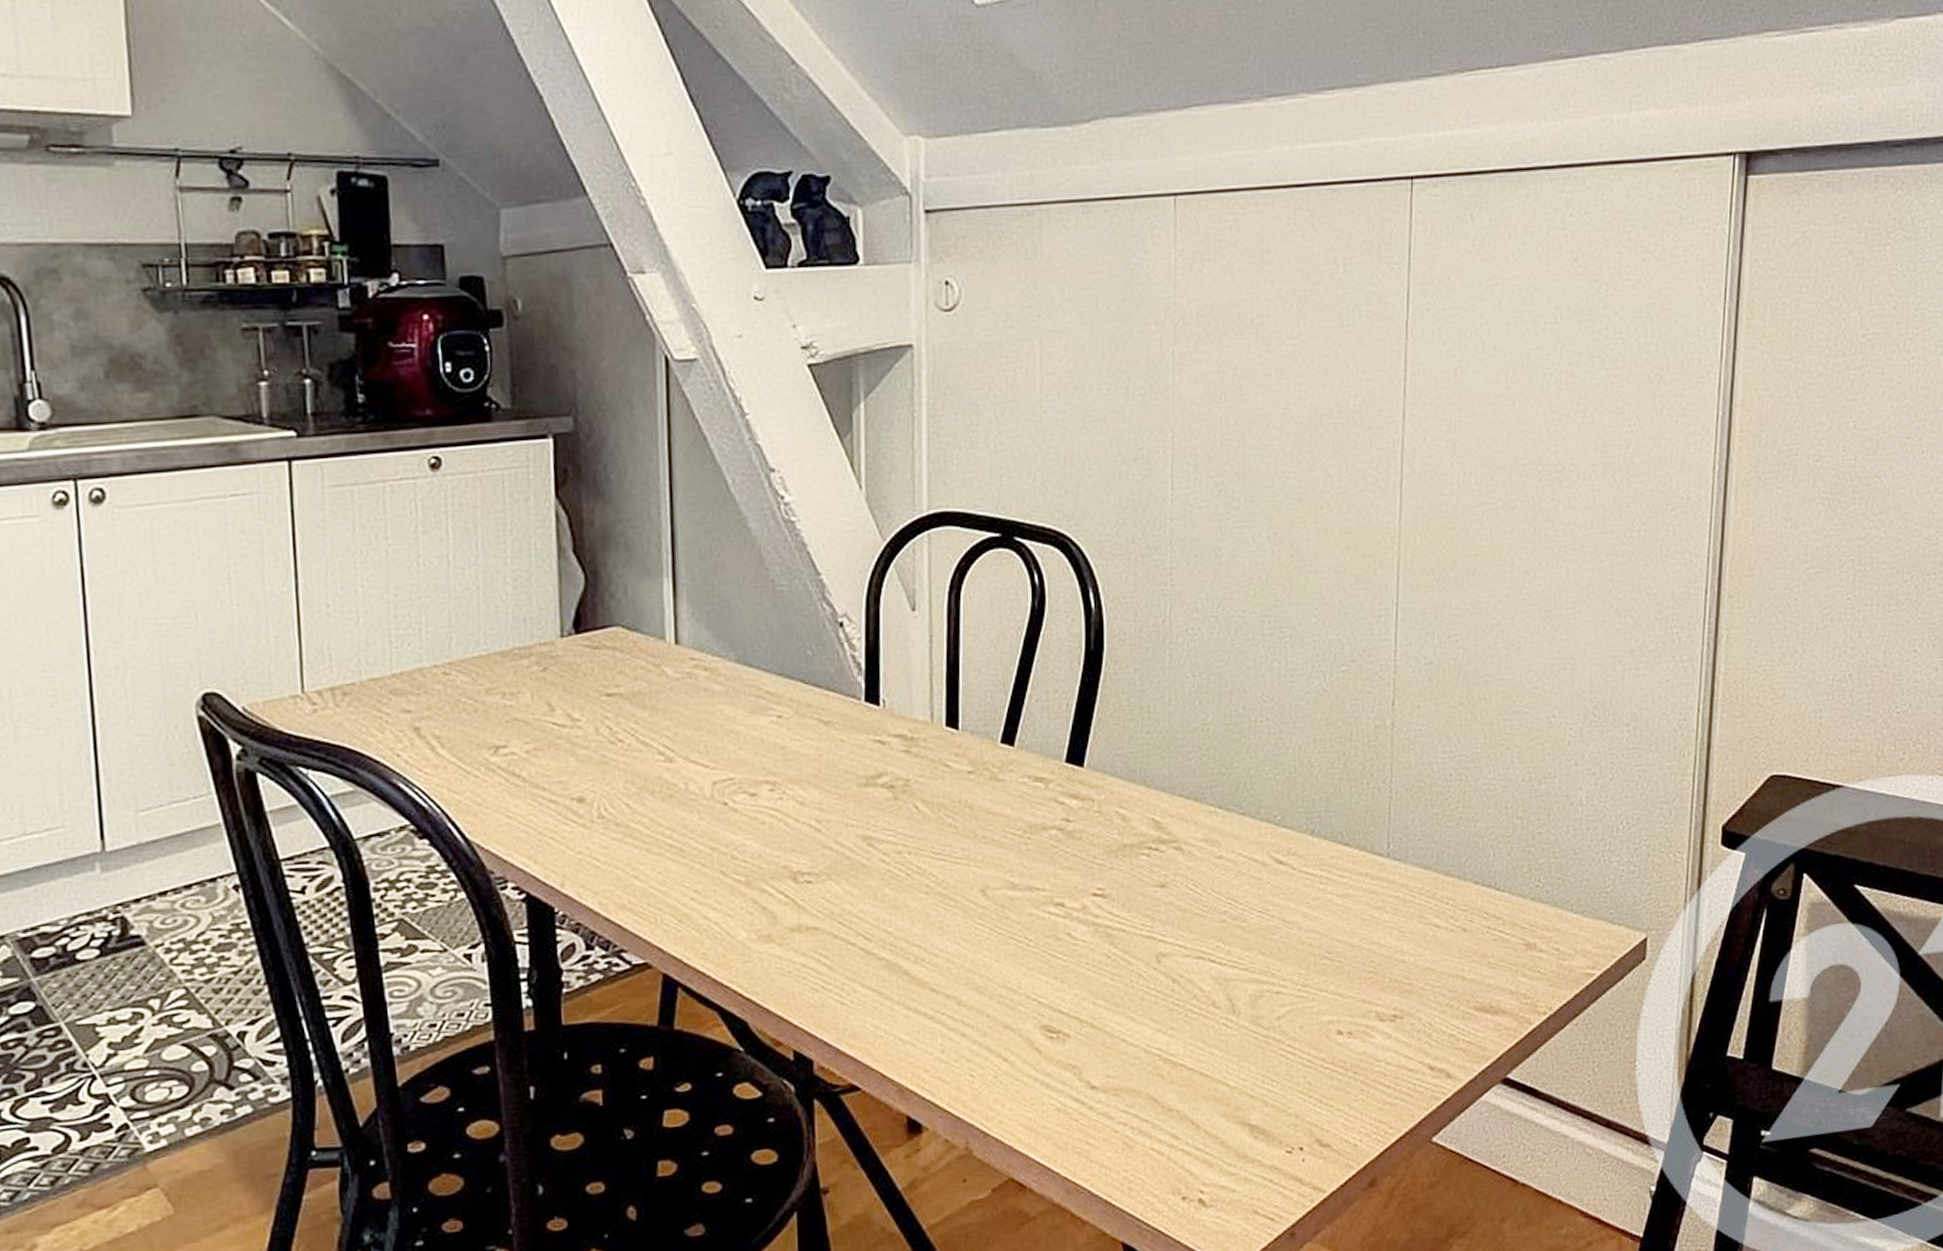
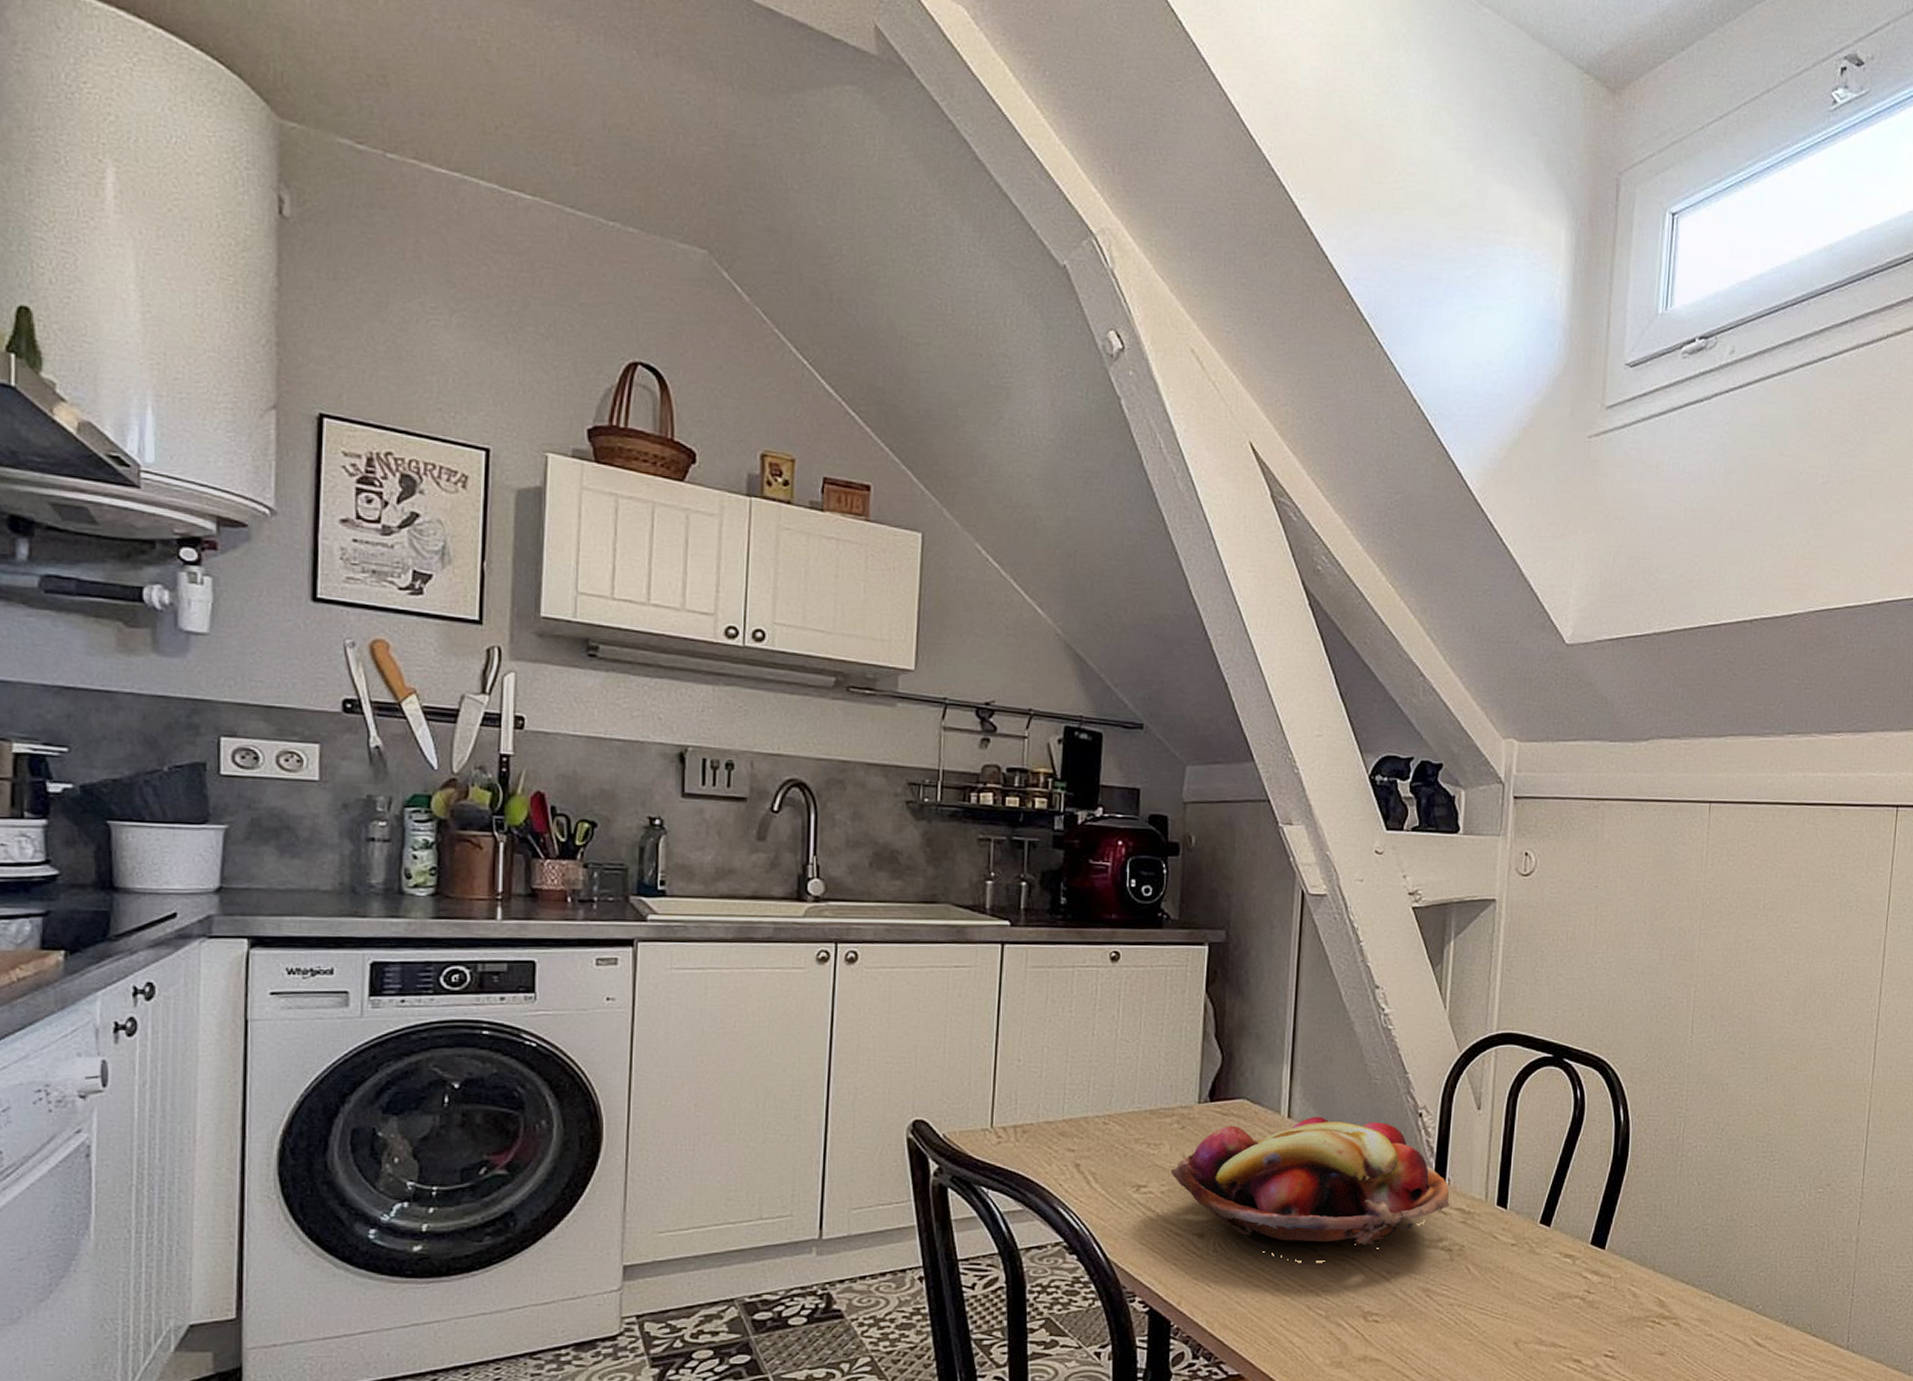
fruit basket: none [534,638,887,821] -> present [1170,1116,1450,1263]

